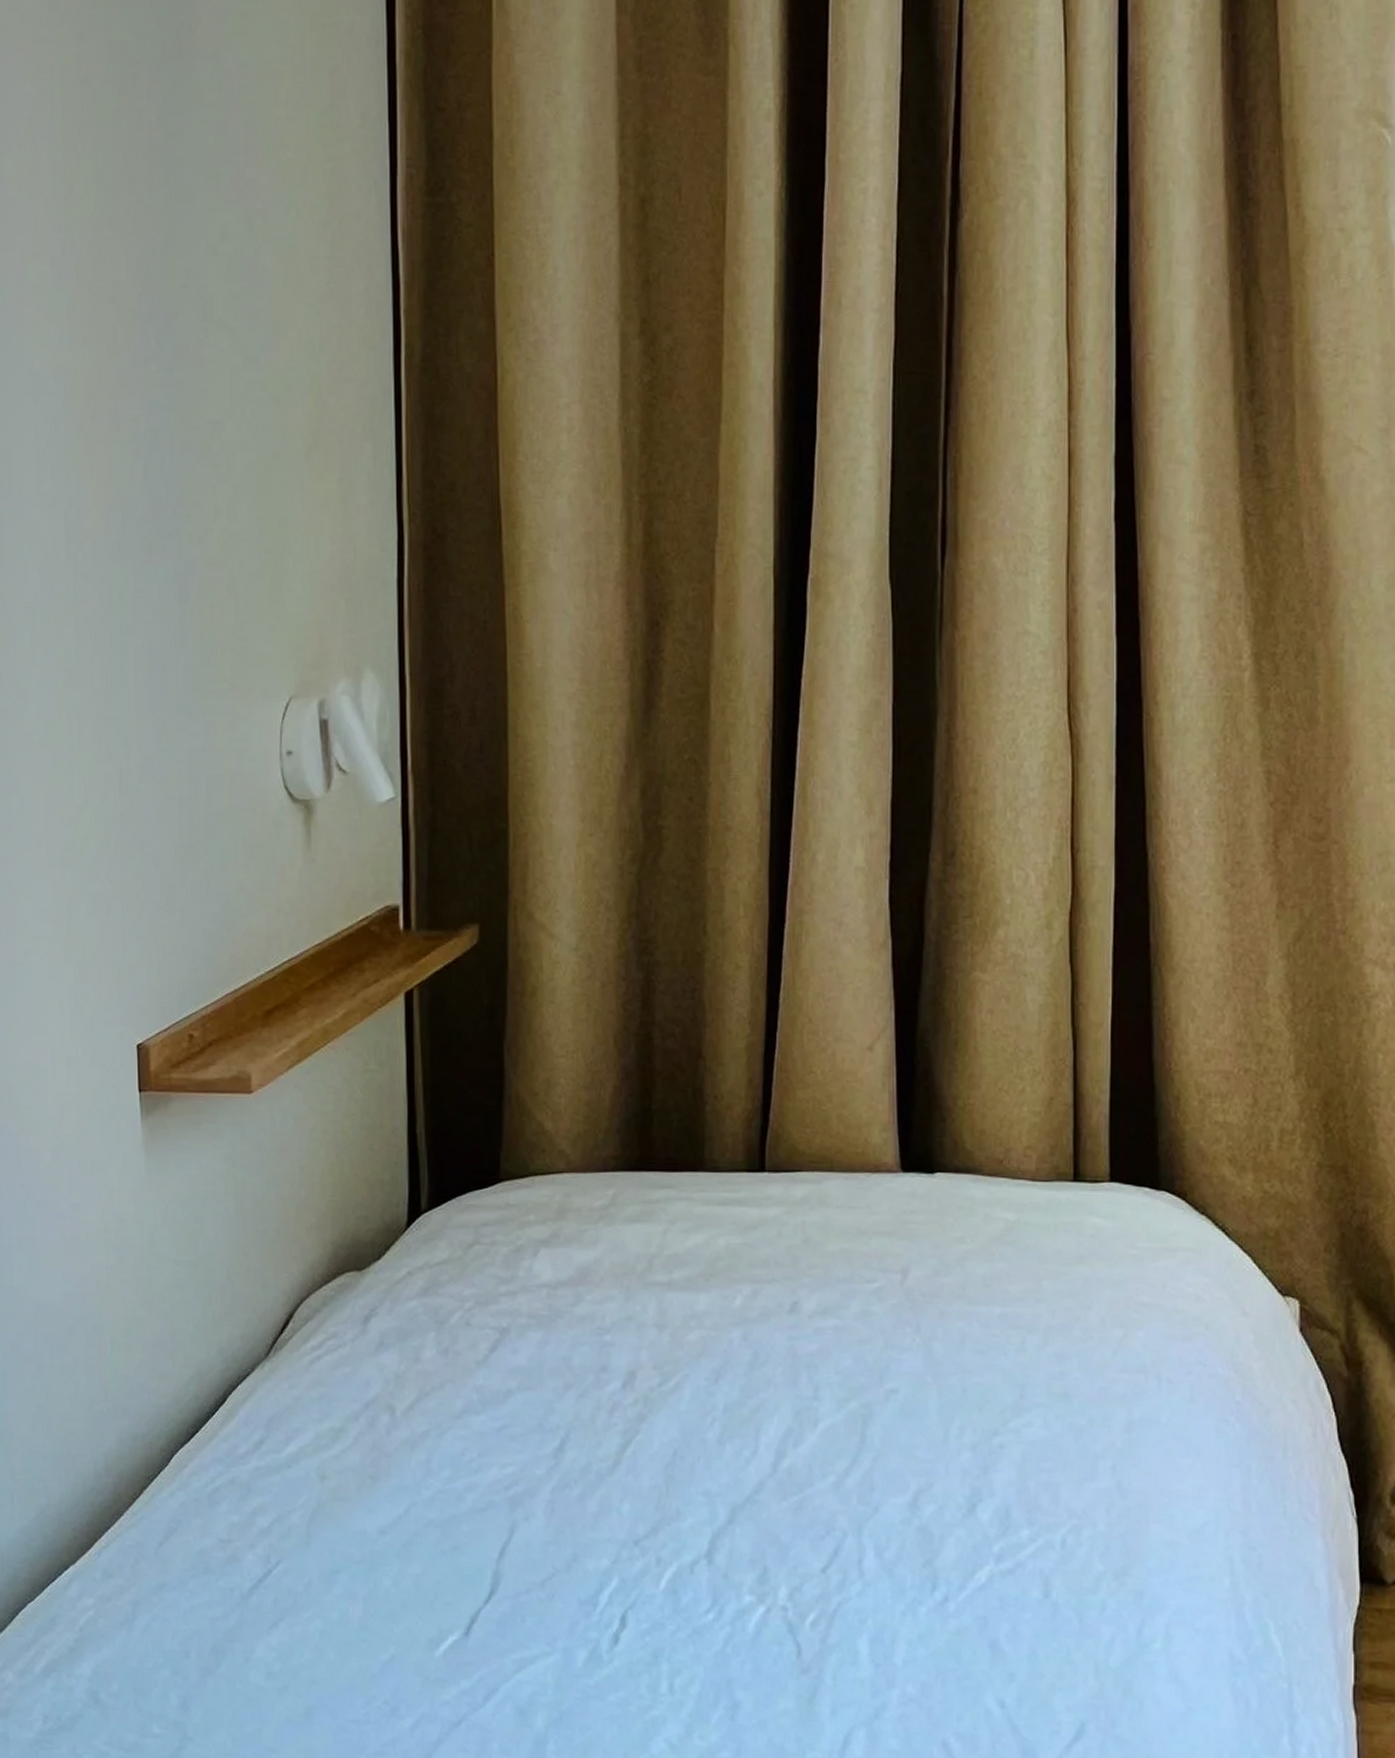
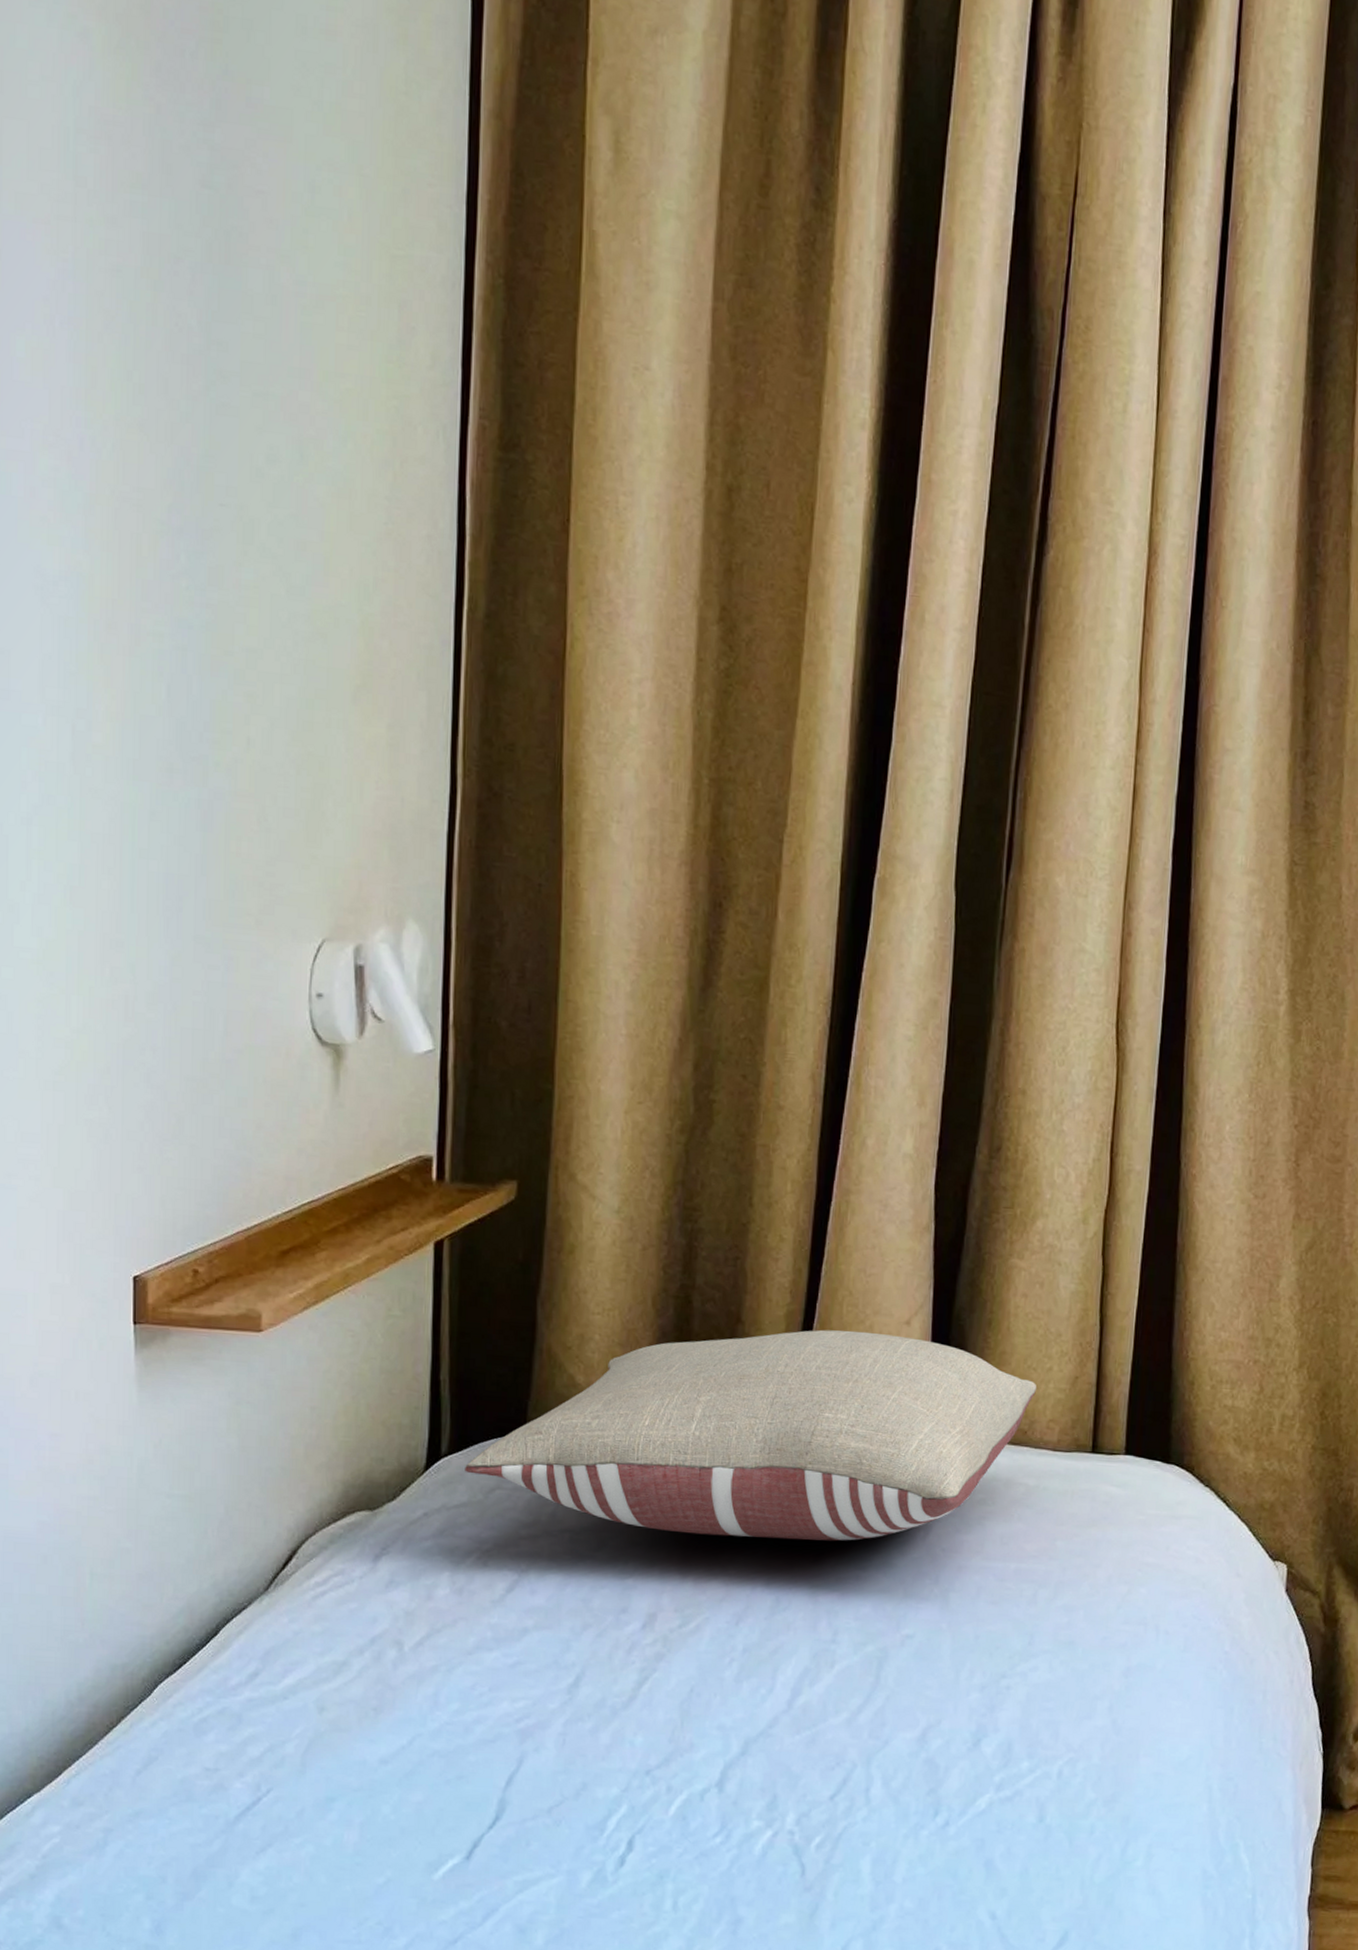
pillow: none [444,1060,1011,1289] -> present [465,1329,1037,1542]

